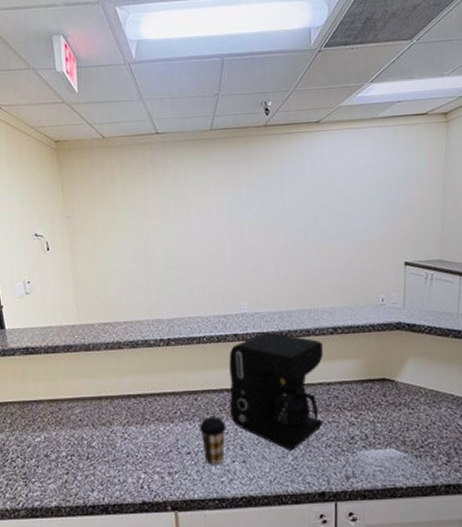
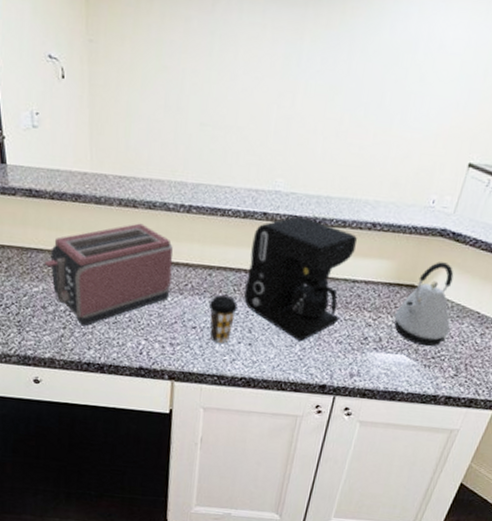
toaster: none [44,362,162,469] -> present [44,223,173,327]
kettle: none [374,353,431,437] -> present [394,262,454,347]

